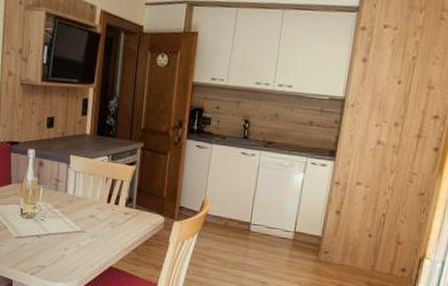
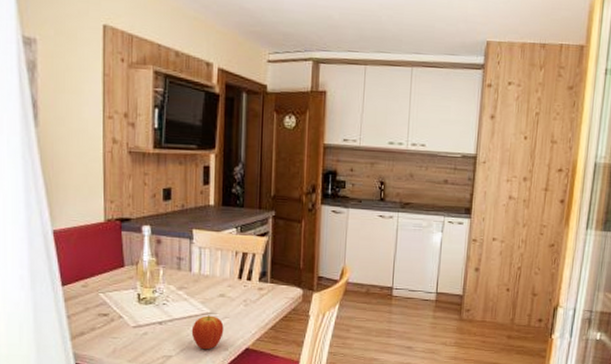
fruit: none [63,233,92,265] -> present [191,315,224,350]

